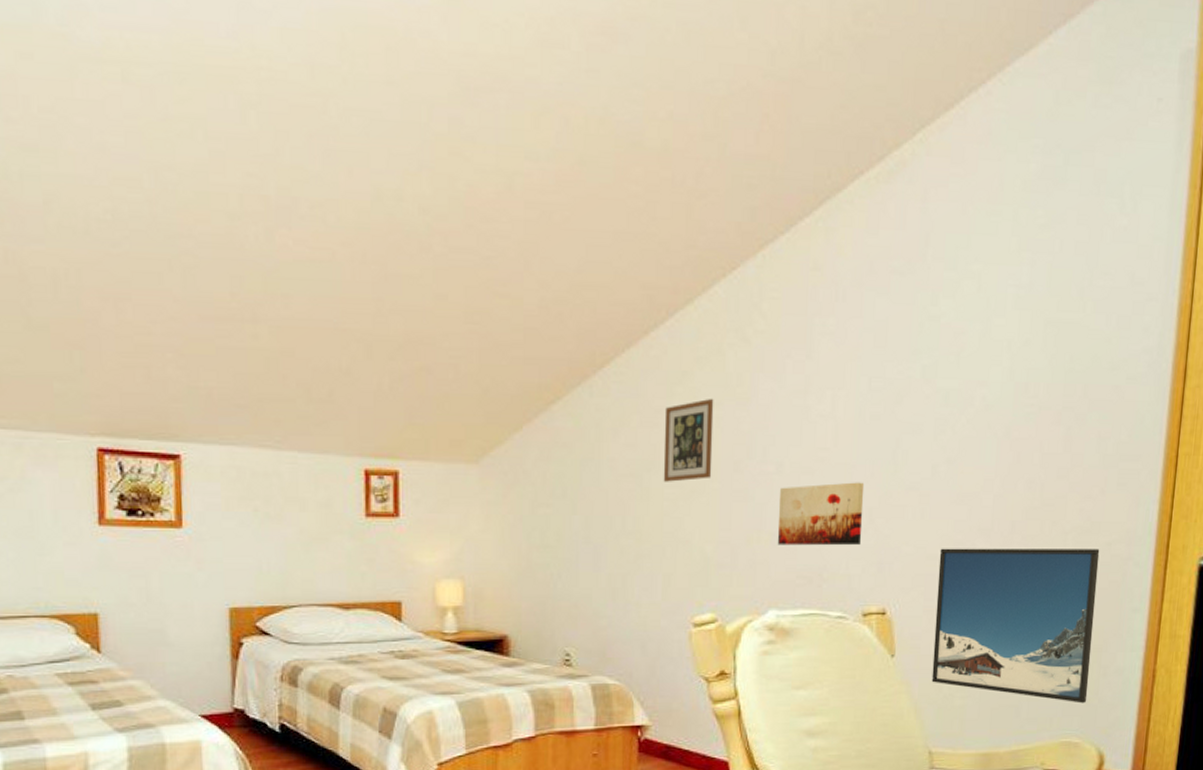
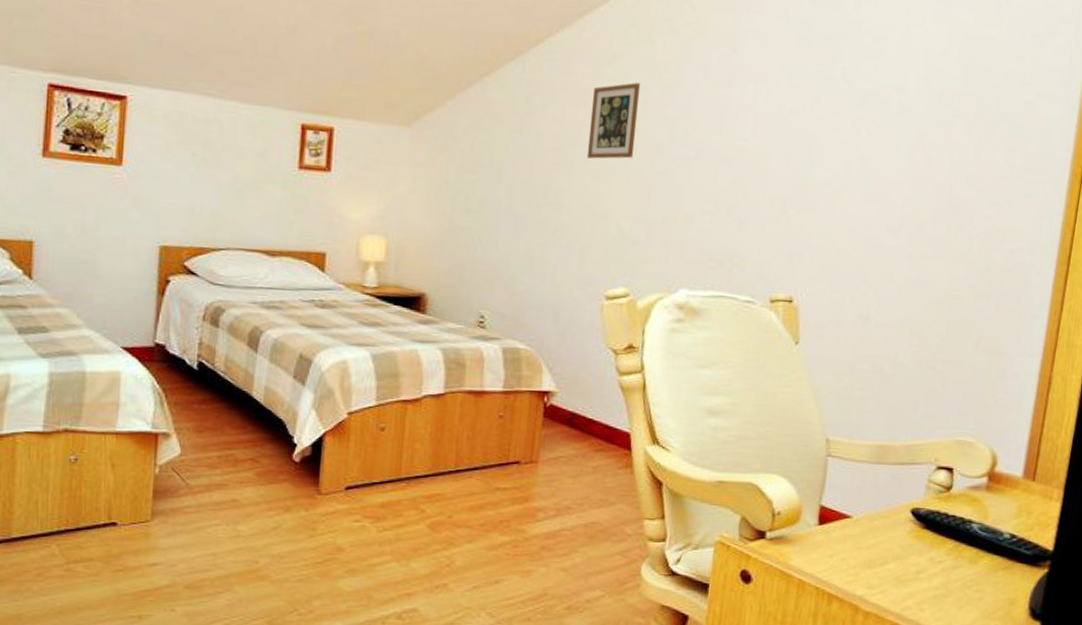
wall art: present [777,482,865,546] -> none [692,172,780,234]
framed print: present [931,548,1100,704] -> none [833,243,1004,404]

